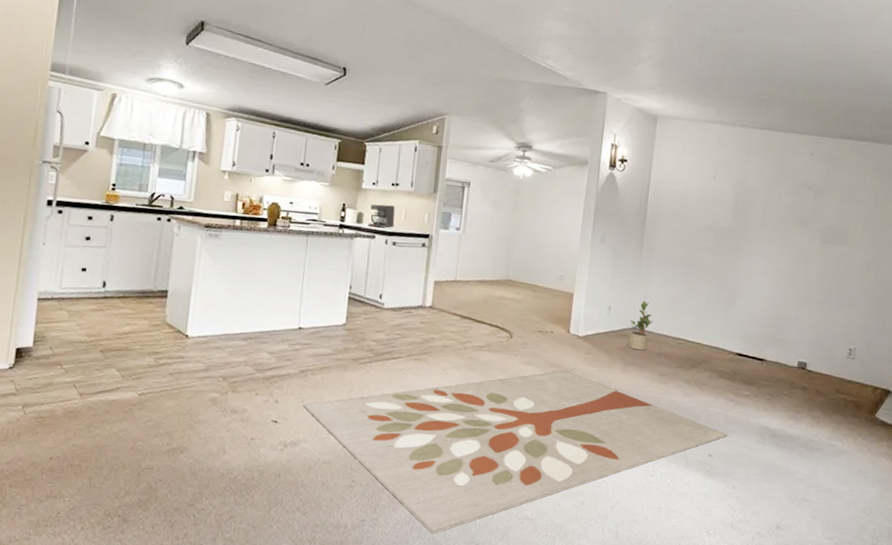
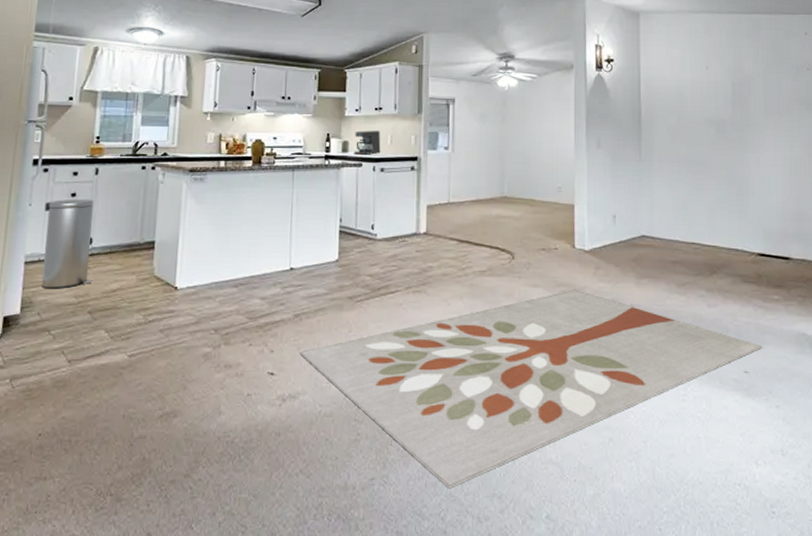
pedal bin: none [54,242,108,328] -> present [42,198,94,289]
potted plant: present [626,300,654,351] -> none [637,205,663,260]

